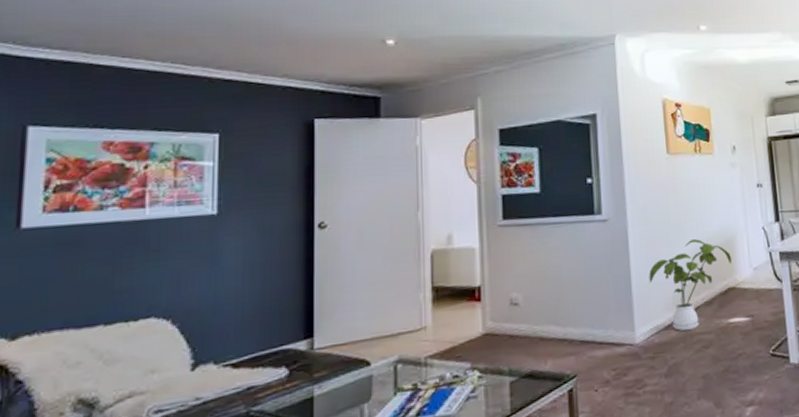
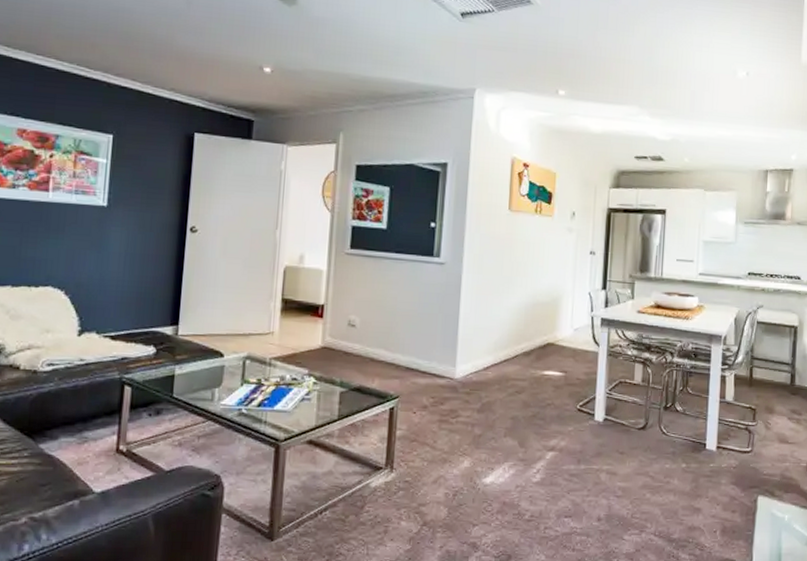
house plant: present [649,239,731,331] -> none [475,294,555,375]

